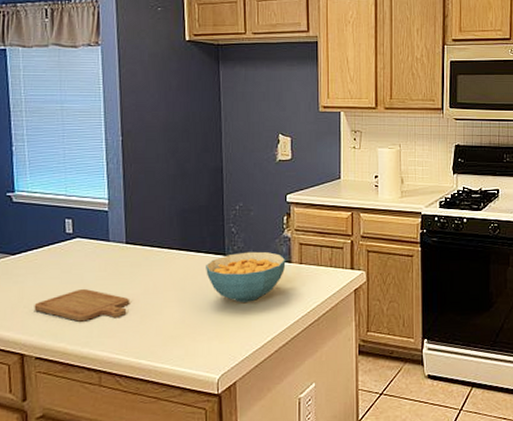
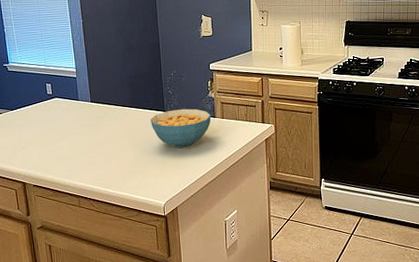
chopping board: present [34,289,129,322] -> none [29,136,96,160]

